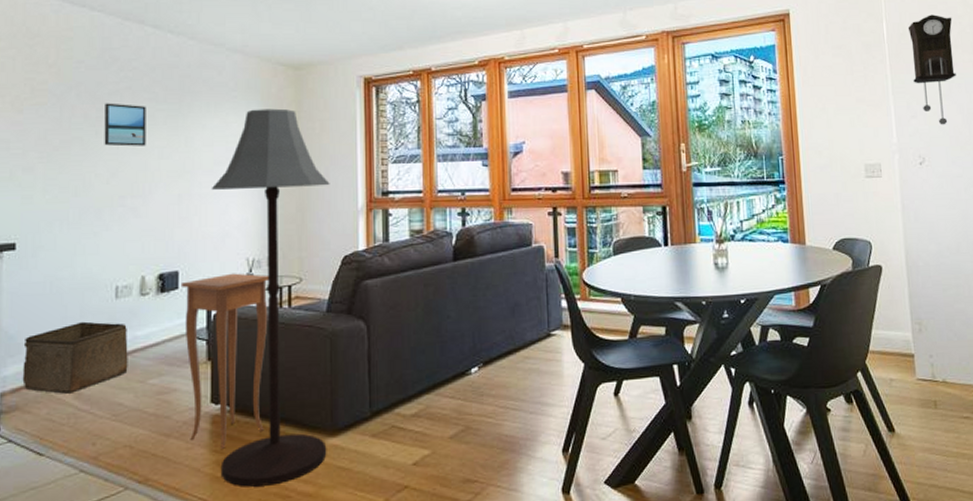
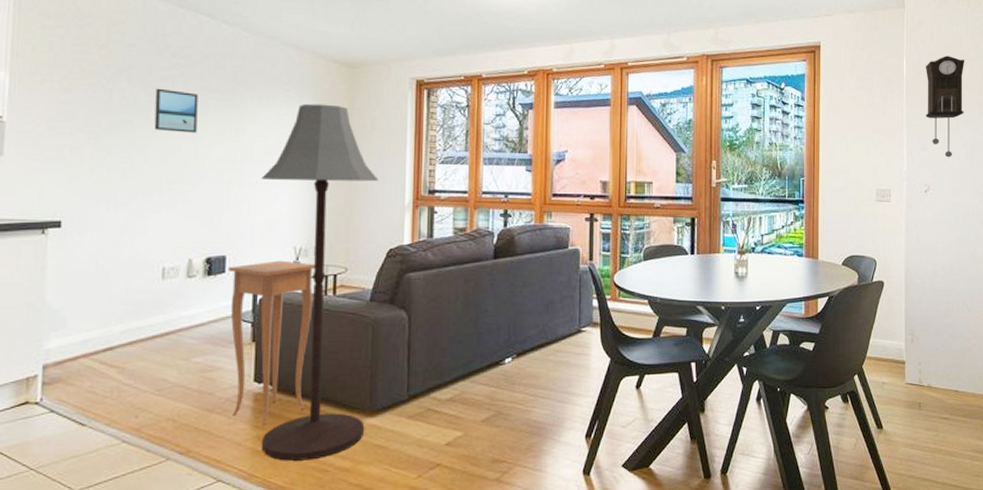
storage bin: present [22,321,128,394] -> none [66,300,174,368]

